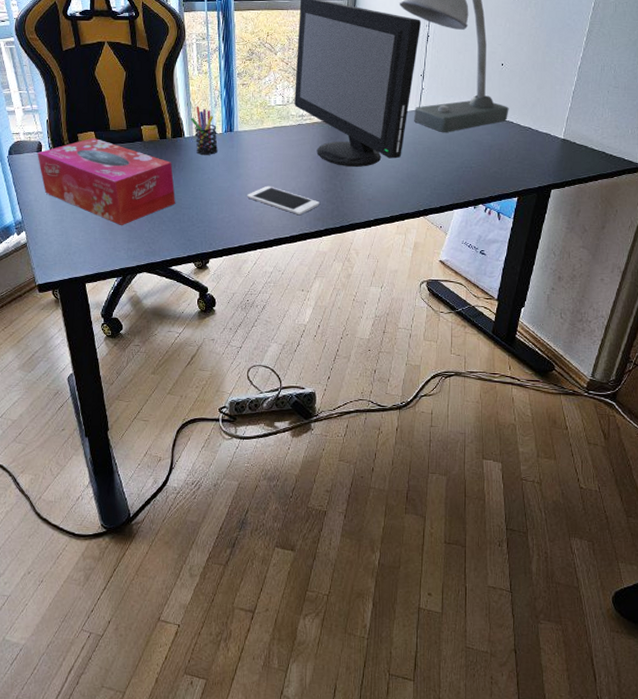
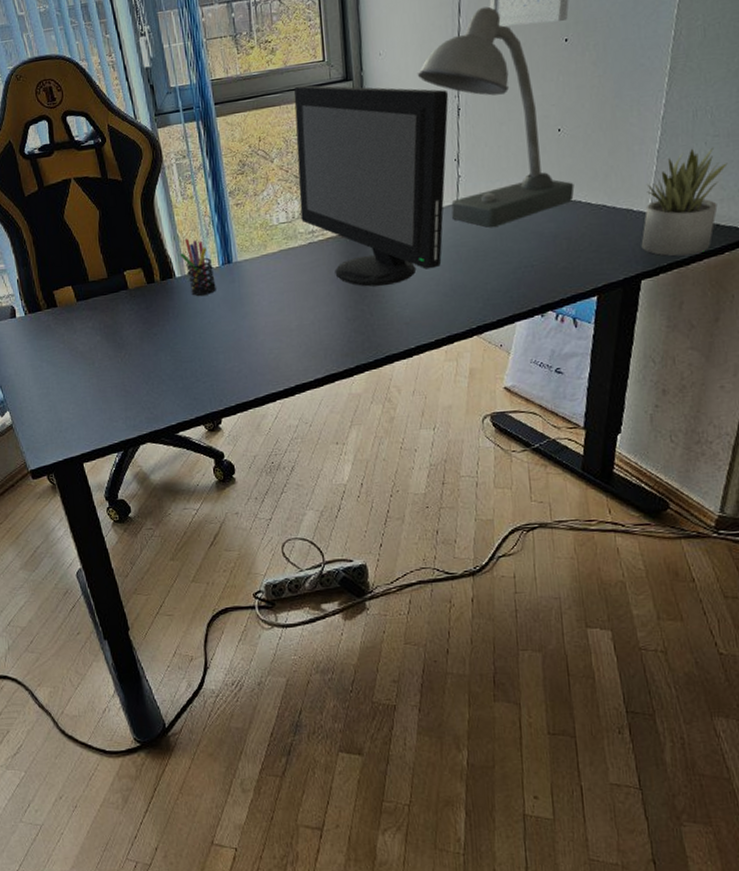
tissue box: present [37,137,175,226] -> none [11,292,174,392]
cell phone: present [246,185,320,216] -> none [256,322,346,354]
succulent plant: none [554,94,622,175] -> present [641,147,728,257]

